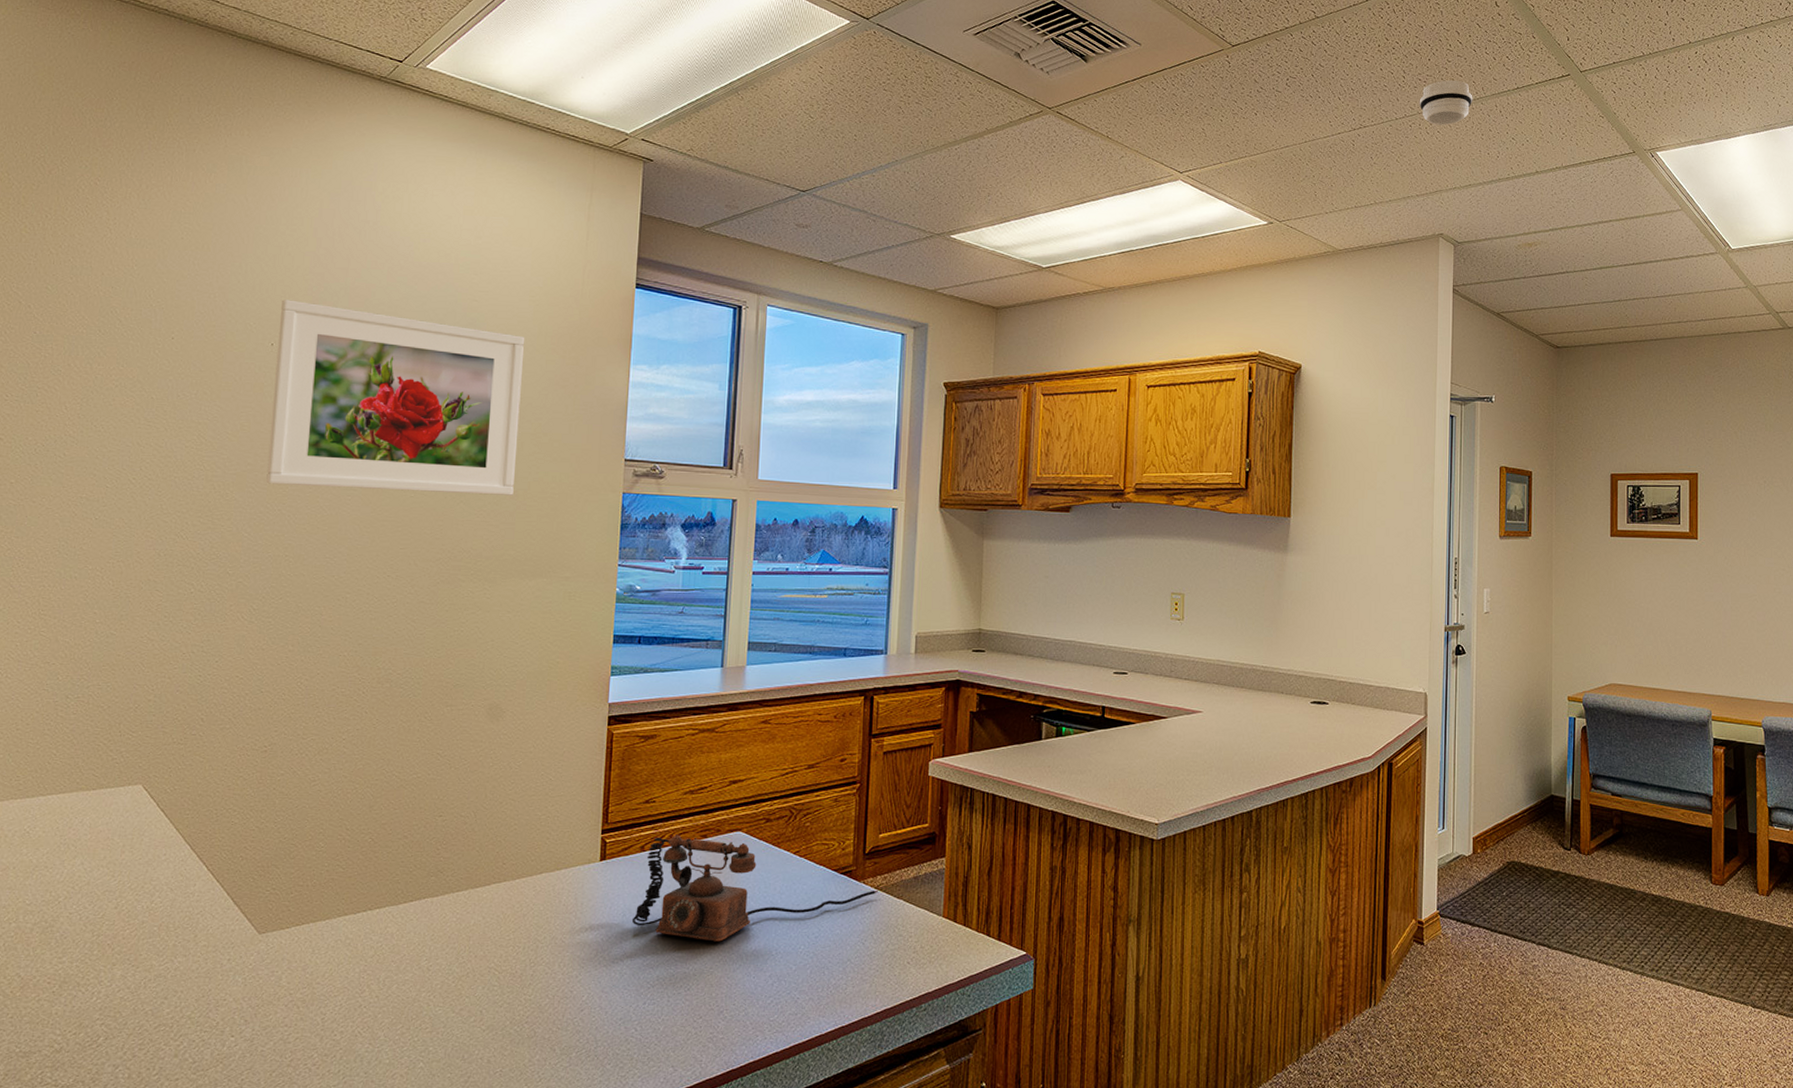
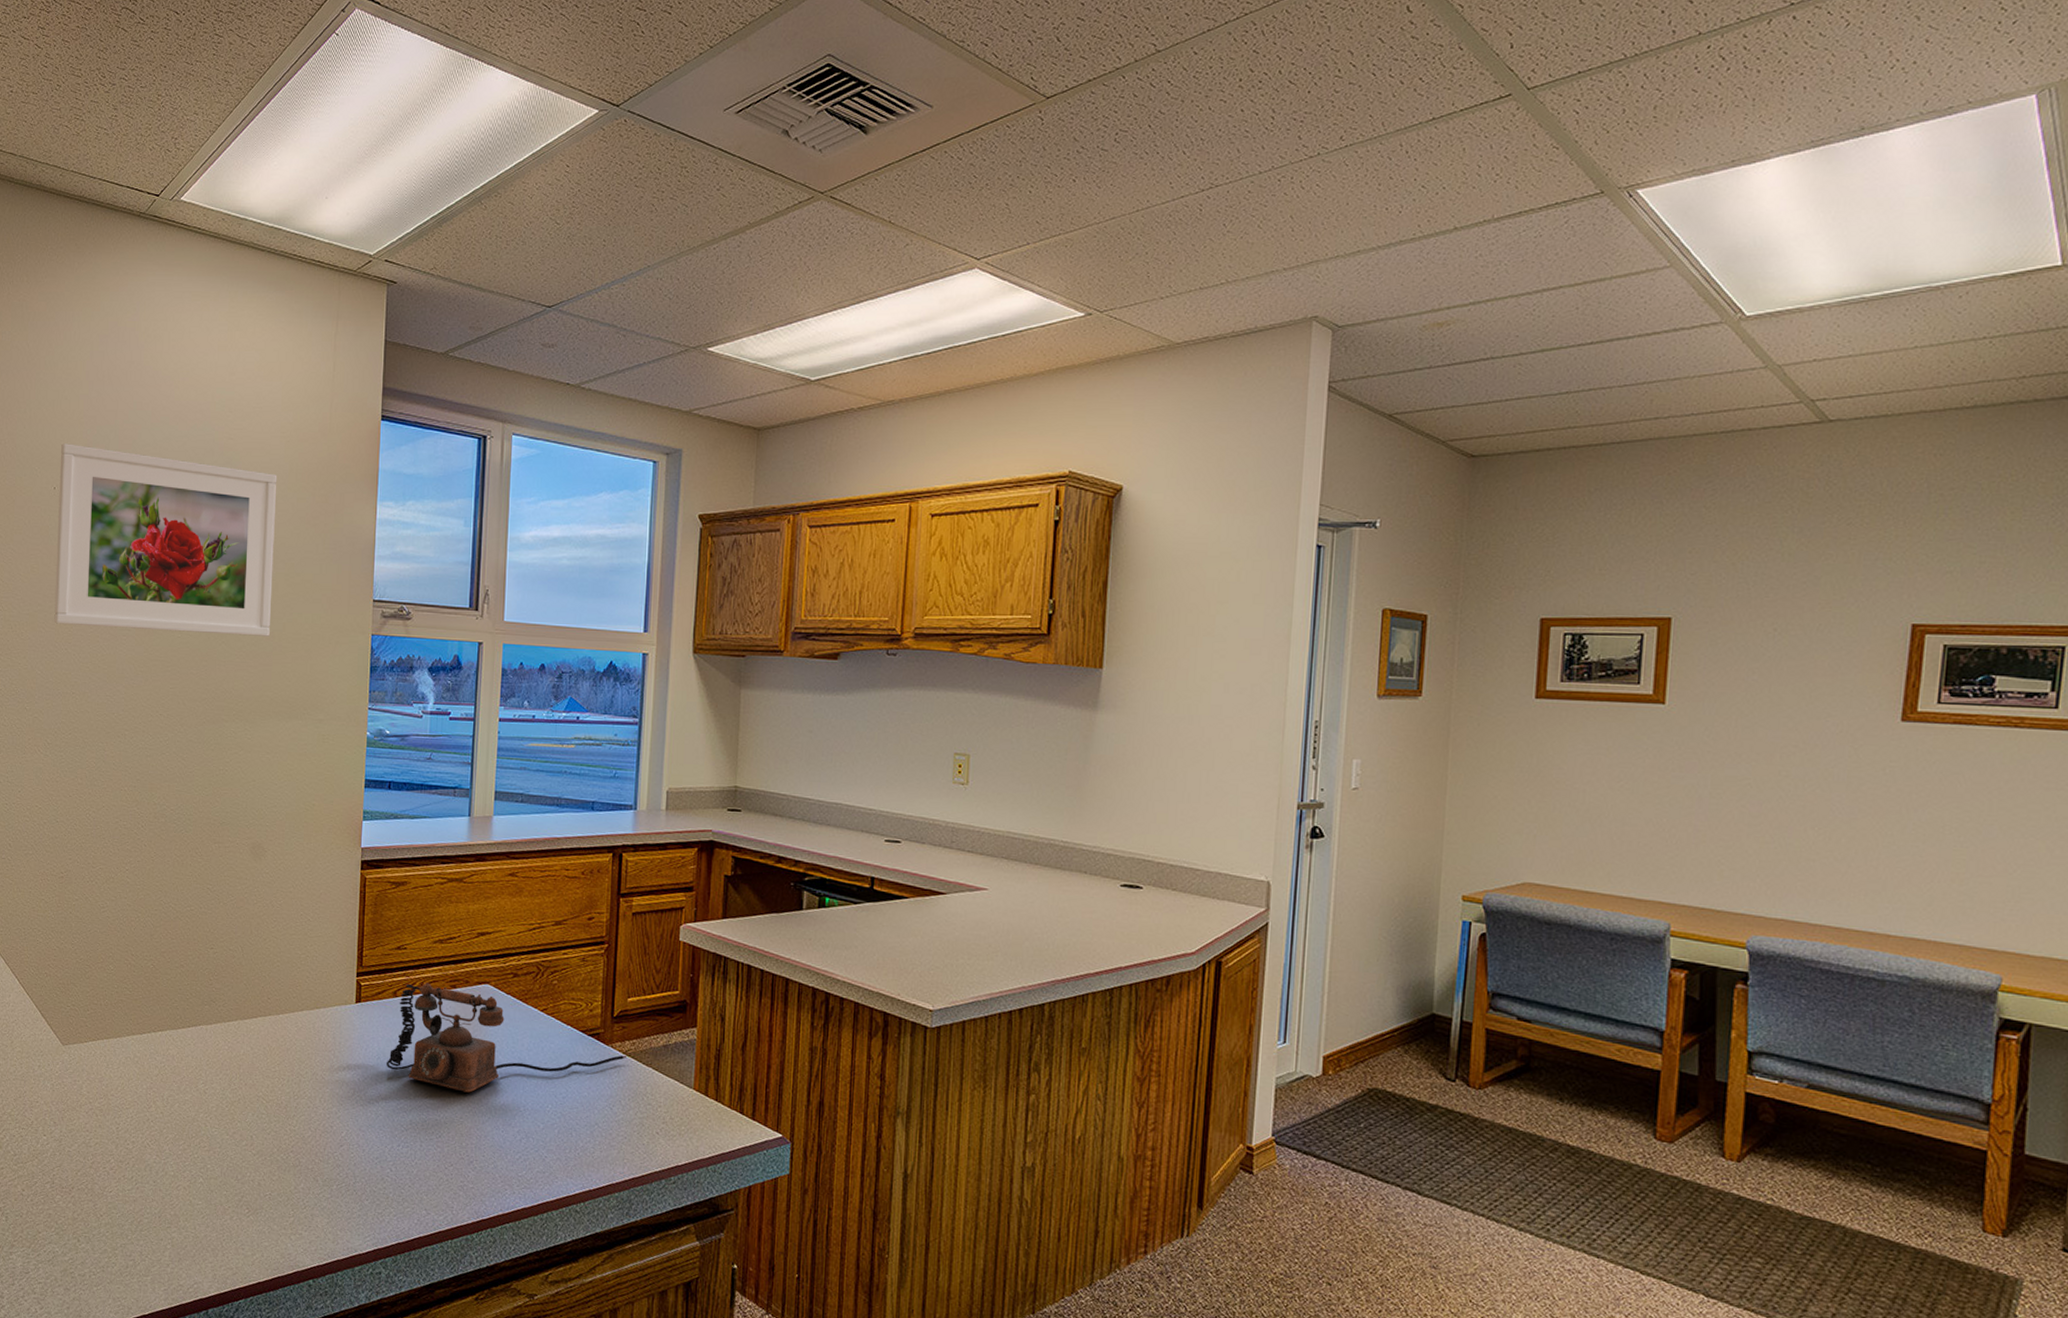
smoke detector: present [1419,79,1473,126] -> none [1292,115,1369,177]

